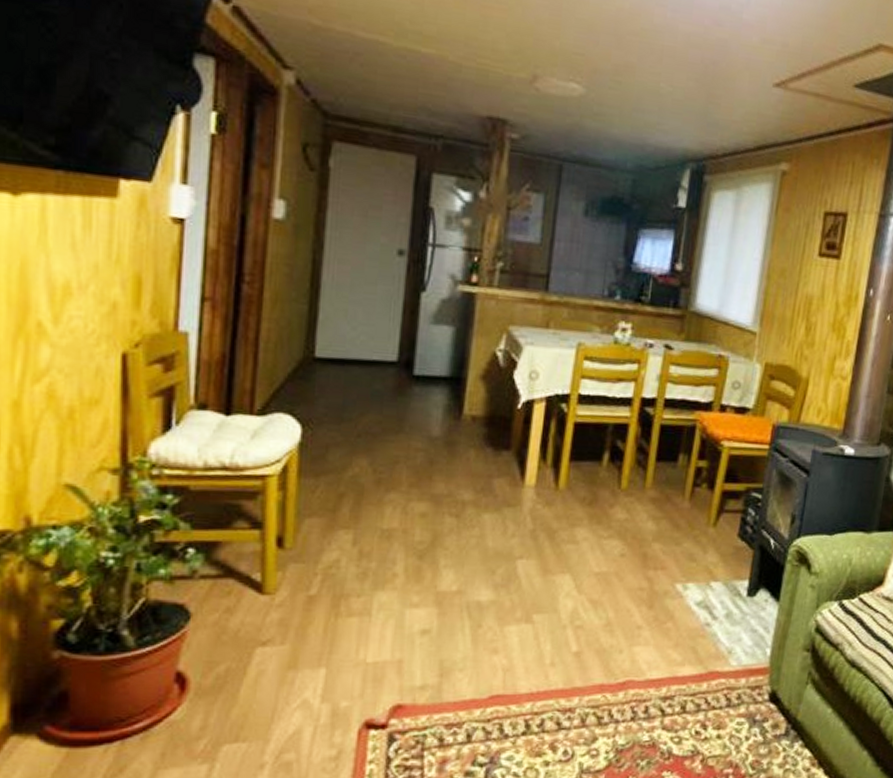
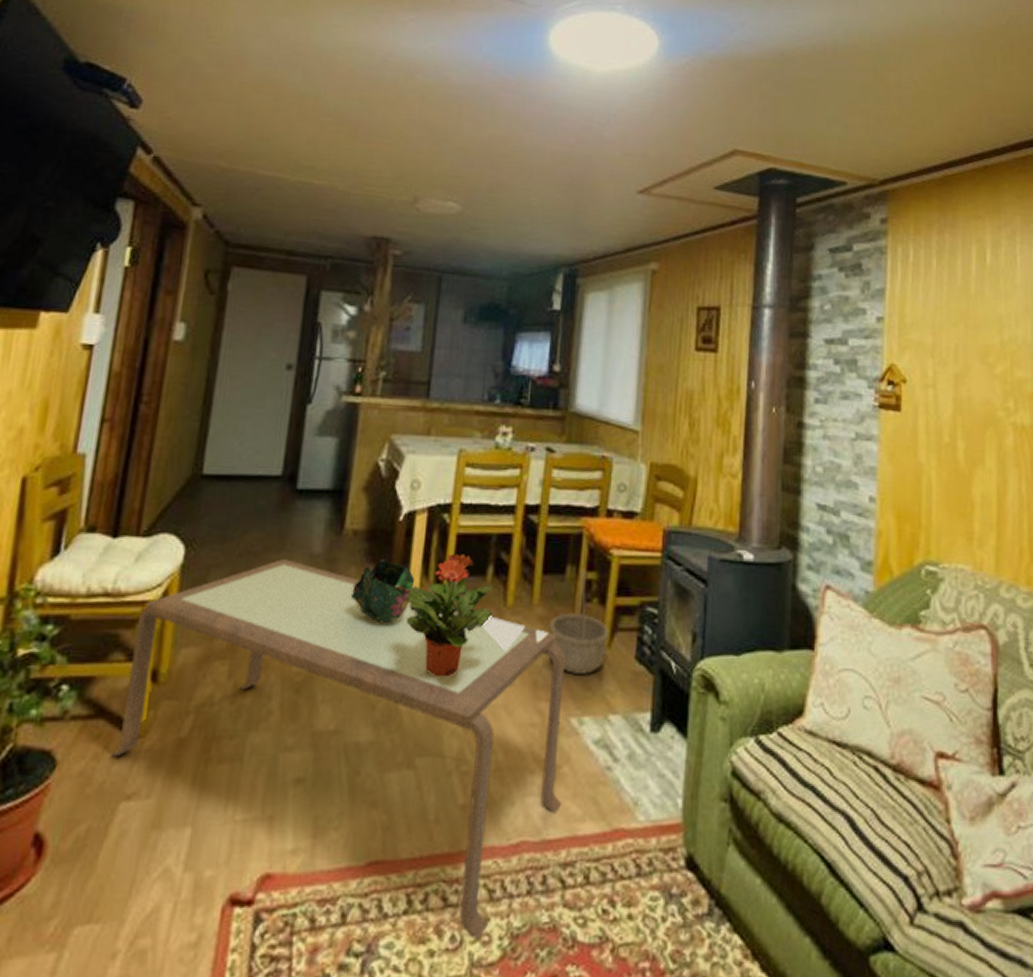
coffee table: none [244,440,674,754] -> present [111,559,565,941]
decorative bowl: none [470,444,533,500] -> present [350,559,415,623]
potted plant: none [524,440,609,549] -> present [405,554,494,678]
basket: none [660,457,716,548] -> present [549,569,610,674]

